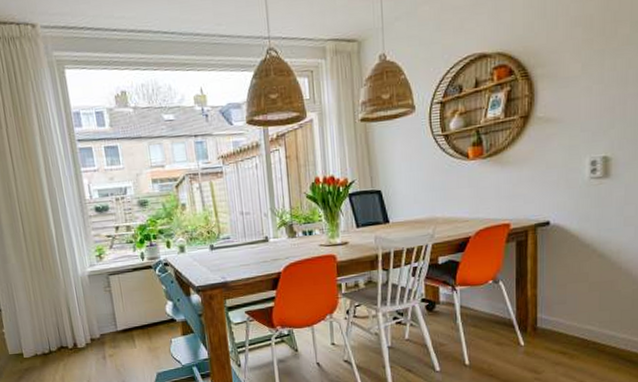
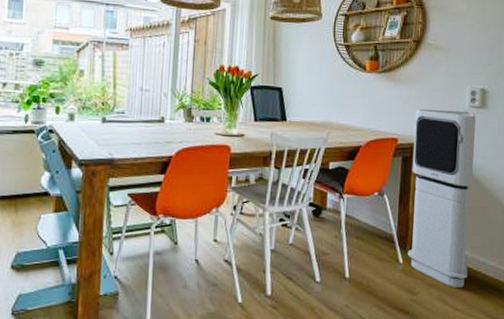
air purifier: none [527,183,598,363] -> present [408,108,476,288]

